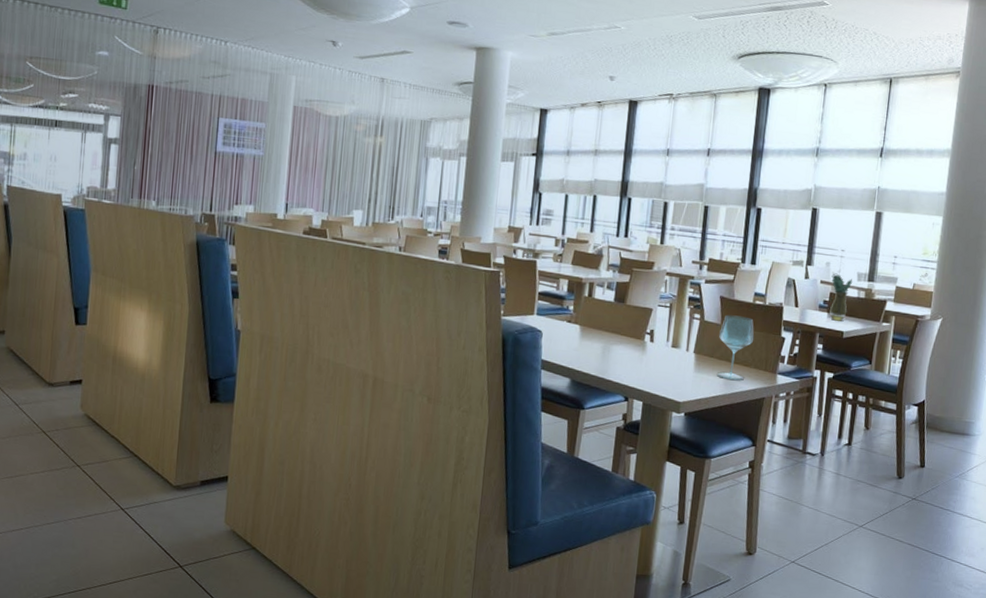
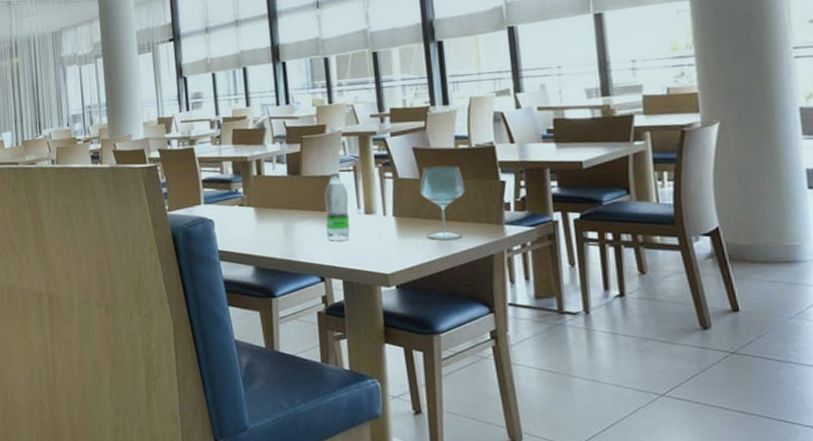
bottle: none [637,307,661,368] -> present [323,173,351,242]
vase: present [829,272,853,321] -> none [550,94,582,151]

